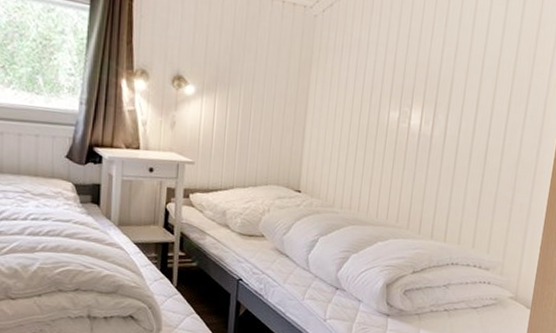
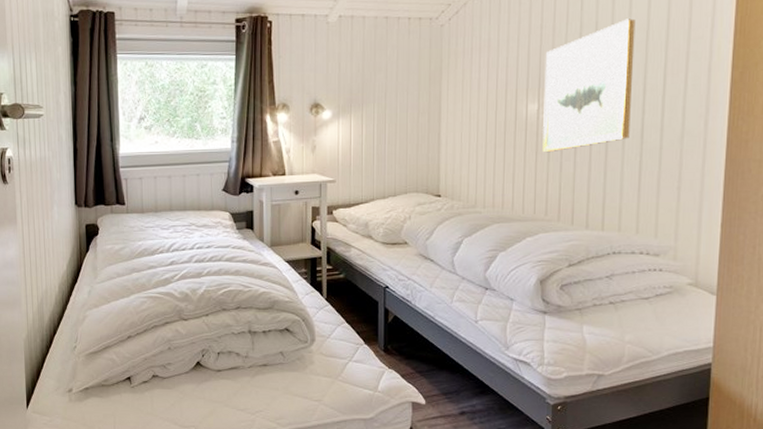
wall art: none [399,43,491,162] -> present [542,18,636,153]

